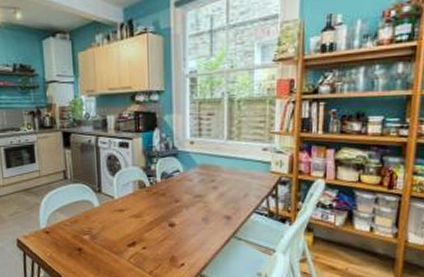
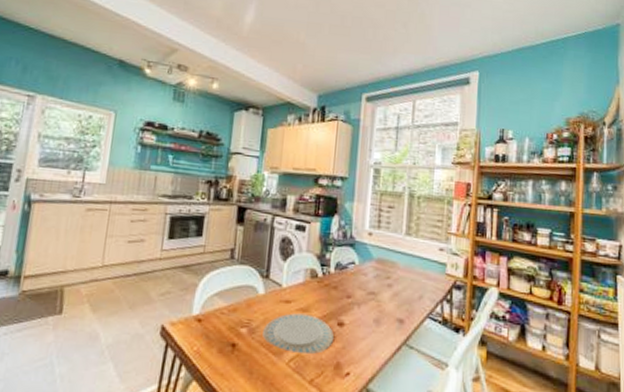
plate: none [103,219,166,252] -> present [262,313,334,355]

